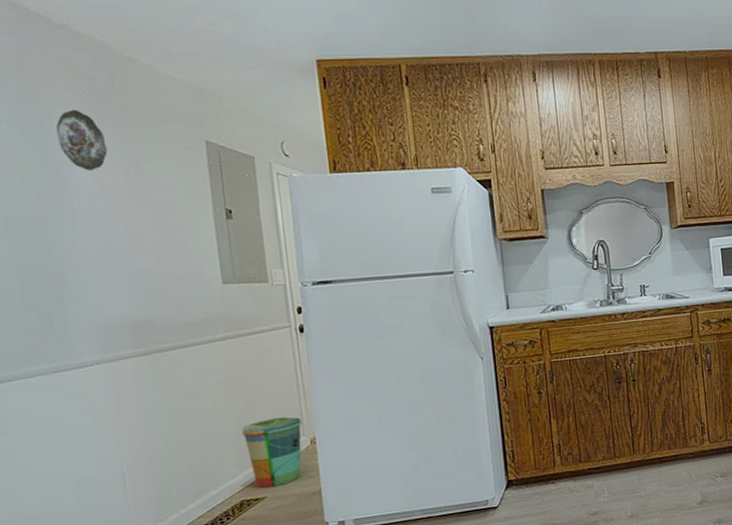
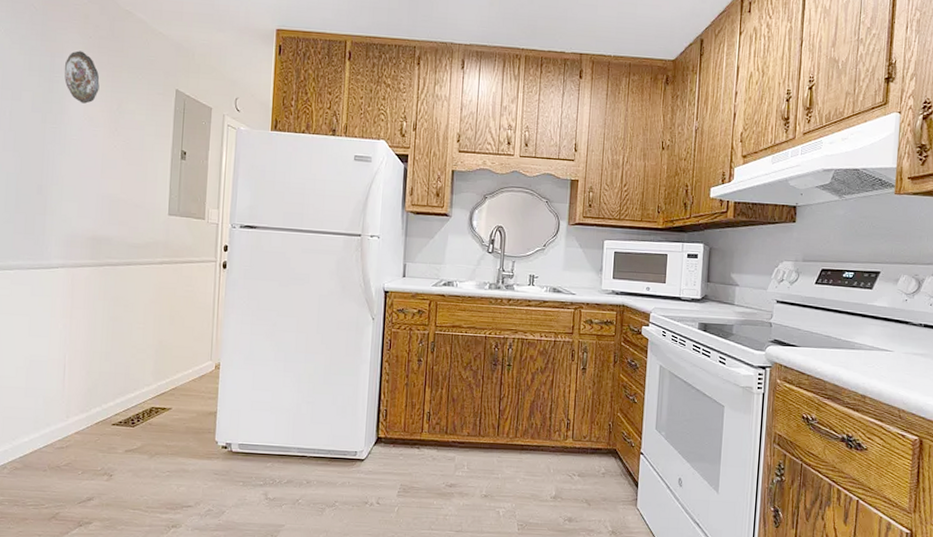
trash can: present [242,417,302,488] -> none [162,340,211,400]

